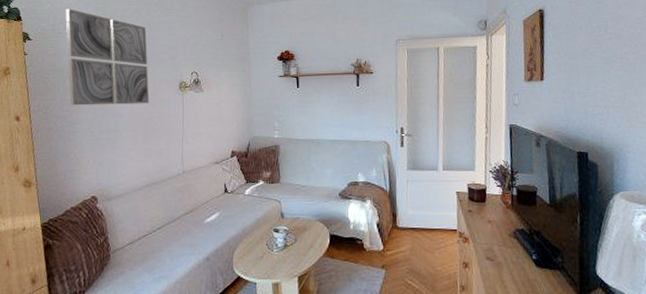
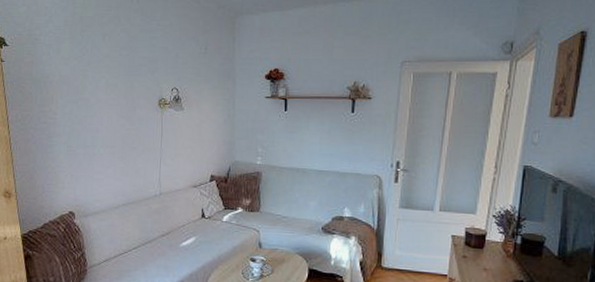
wall art: present [65,8,150,106] -> none [41,12,128,120]

